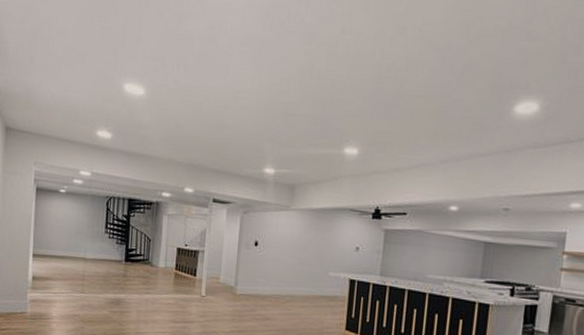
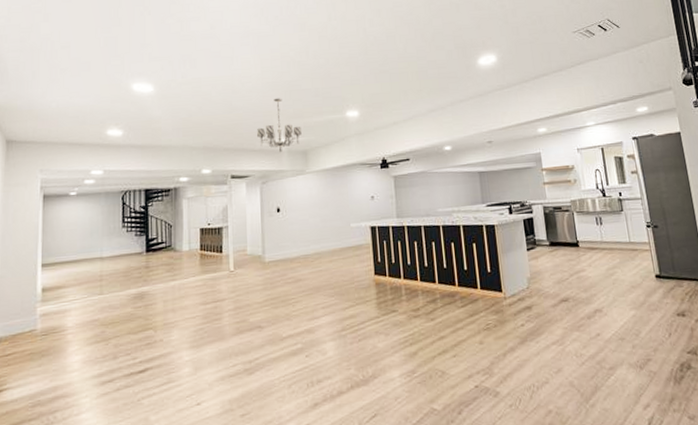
chandelier: none [245,120,292,182] -> present [257,98,302,152]

